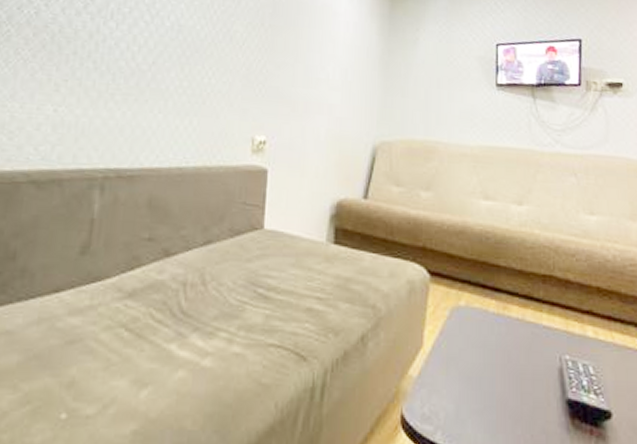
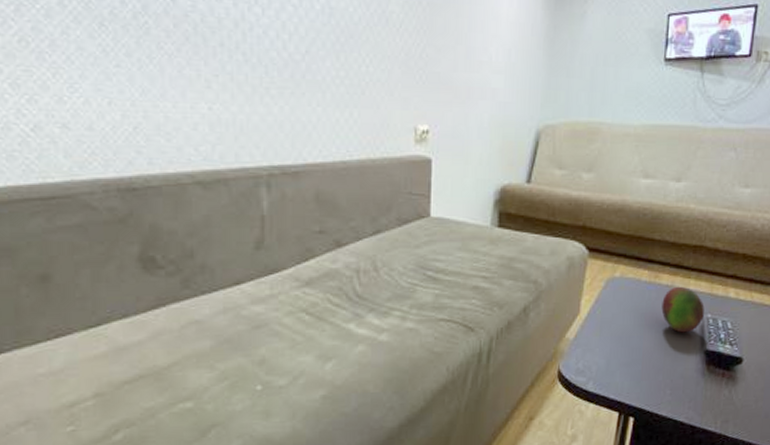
fruit: none [513,321,561,377] -> present [661,287,704,333]

